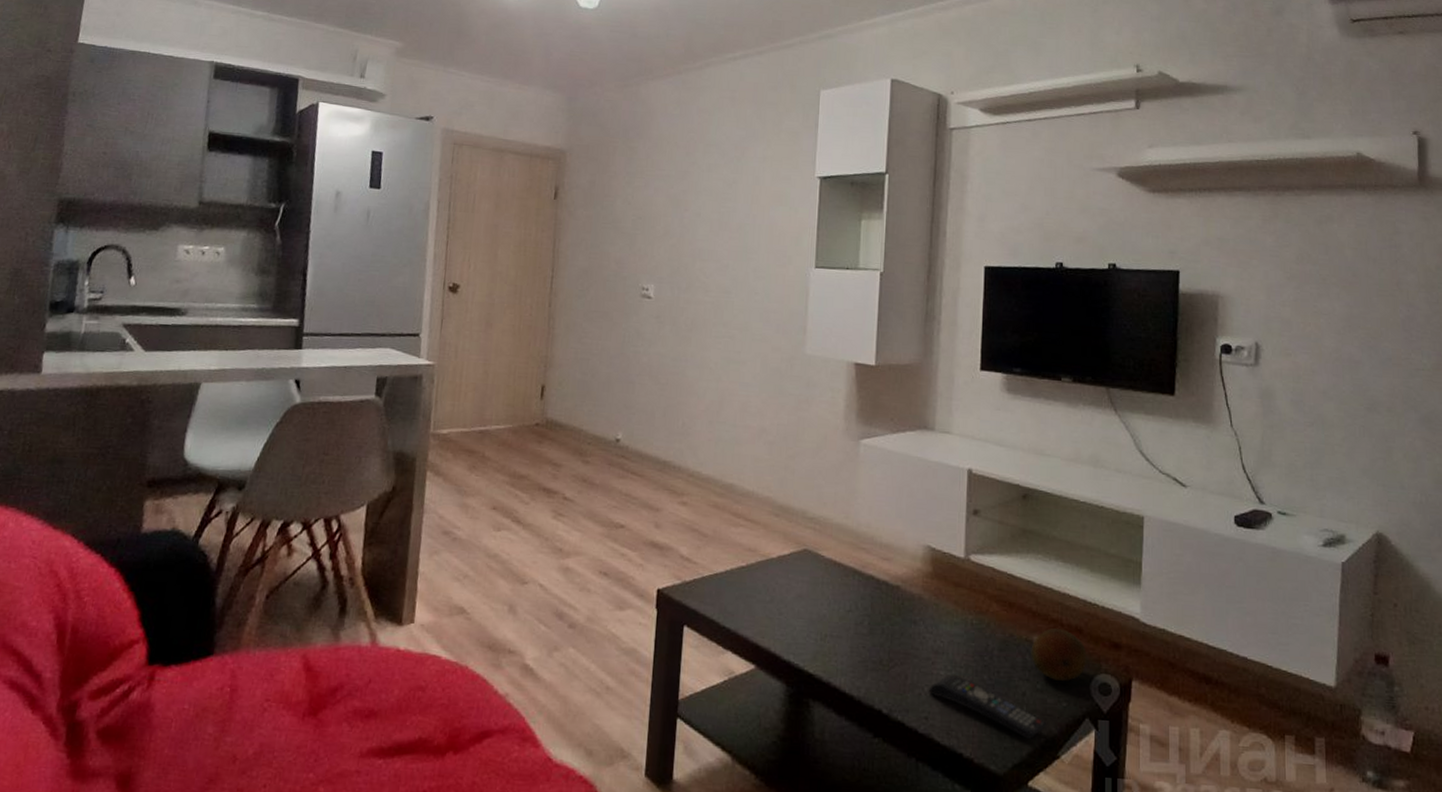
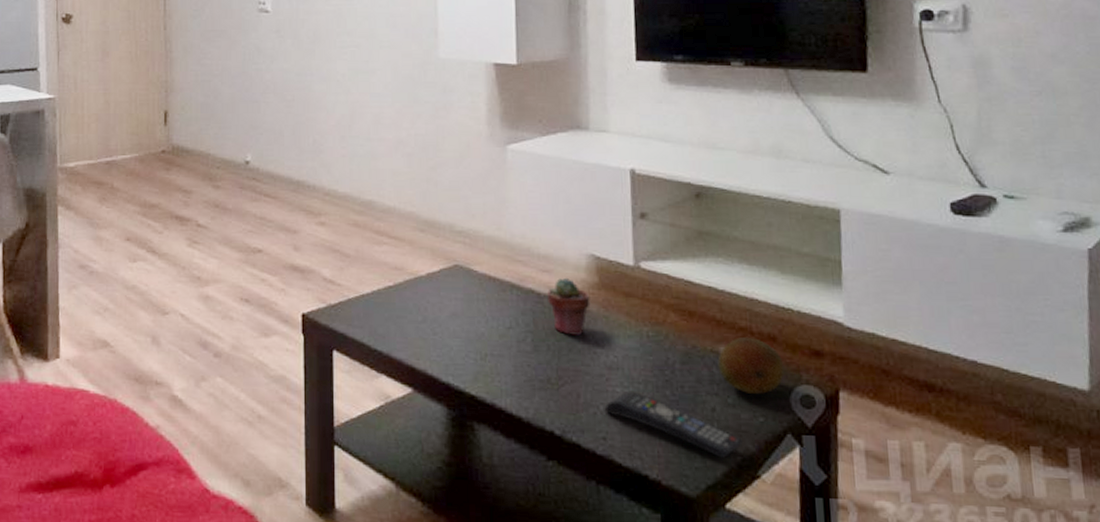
potted succulent: none [886,566,924,621] -> present [548,278,591,336]

